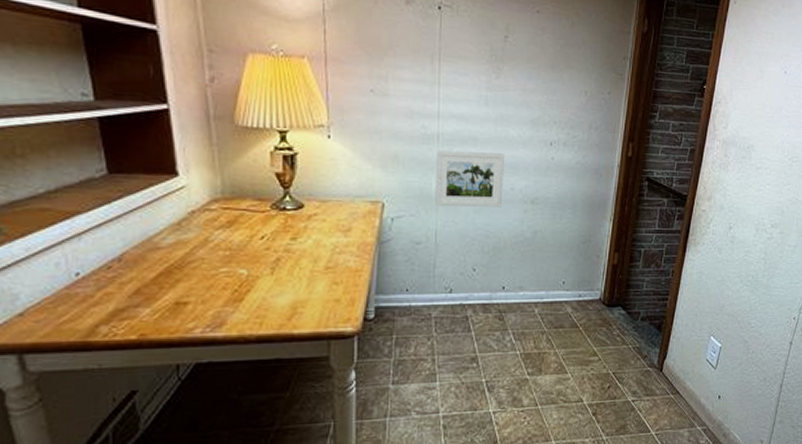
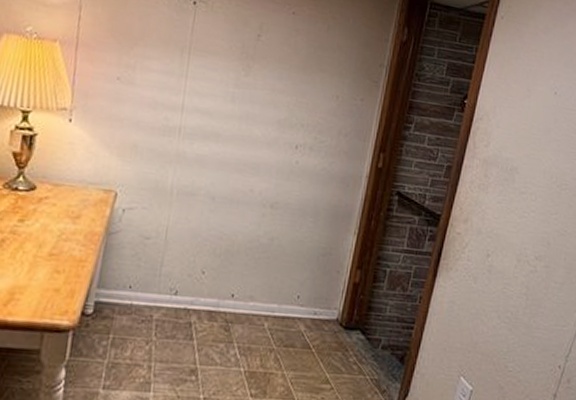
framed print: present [435,150,505,207] -> none [170,143,248,208]

